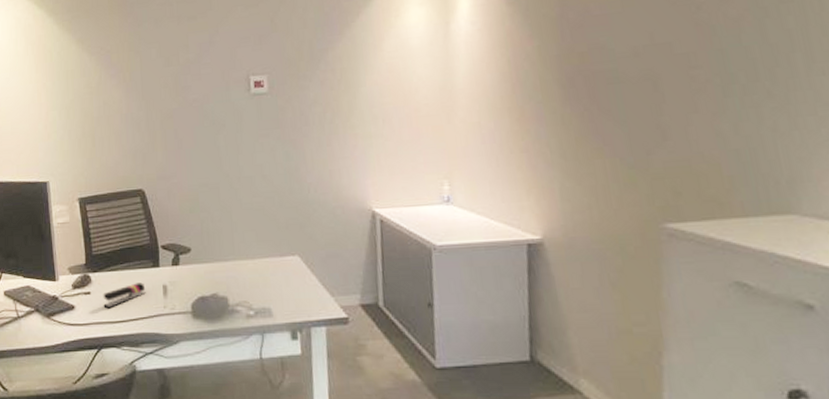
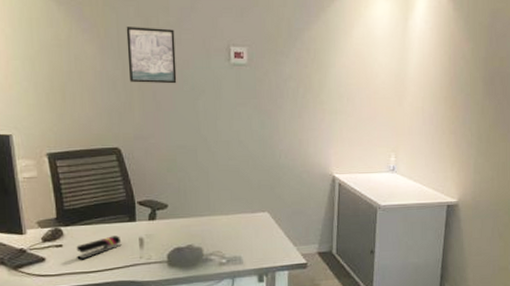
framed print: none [149,65,198,122] -> present [126,27,177,84]

